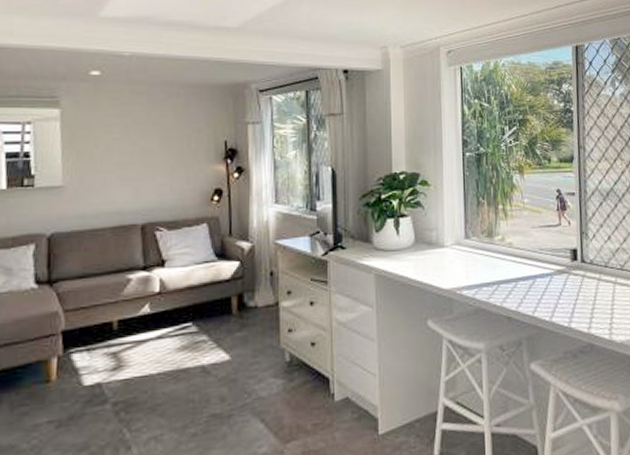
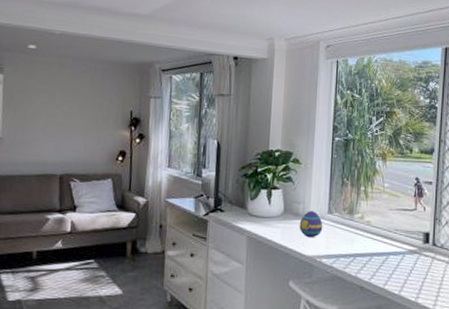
decorative egg: none [433,237,461,269] -> present [299,211,323,238]

